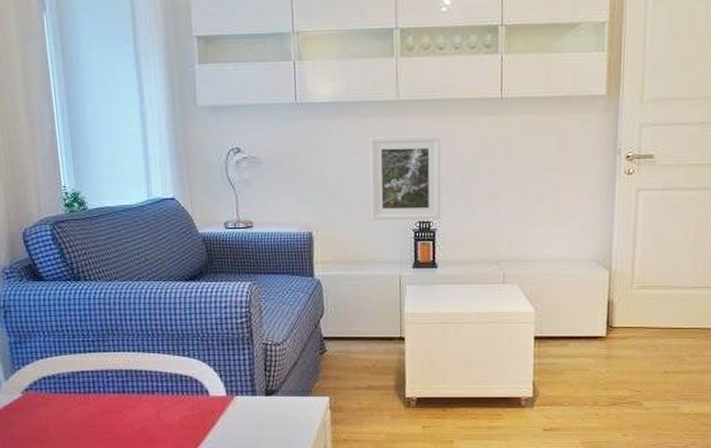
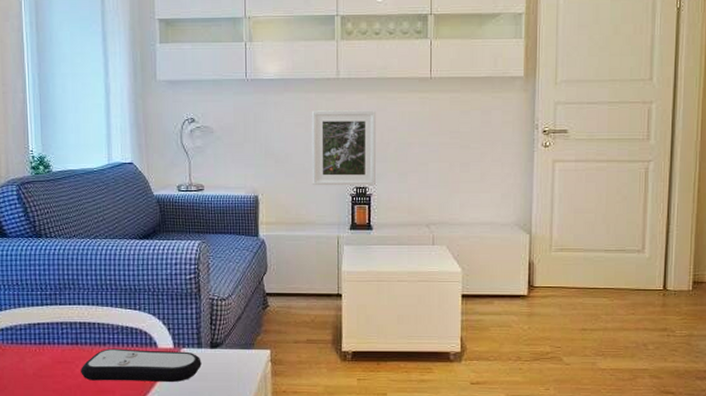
remote control: none [129,397,257,431] -> present [81,348,202,382]

